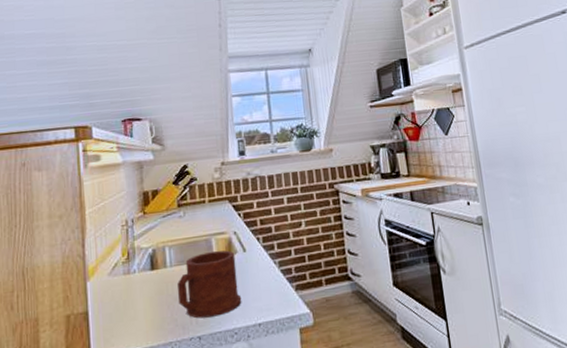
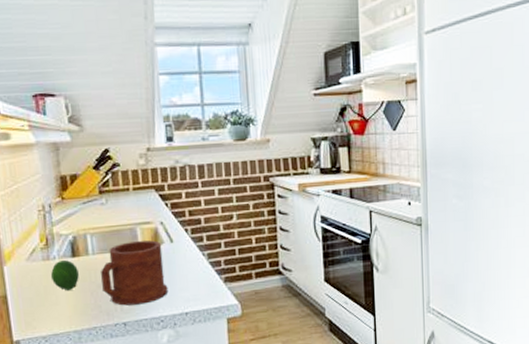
fruit: none [130,273,157,305] -> present [50,259,79,291]

